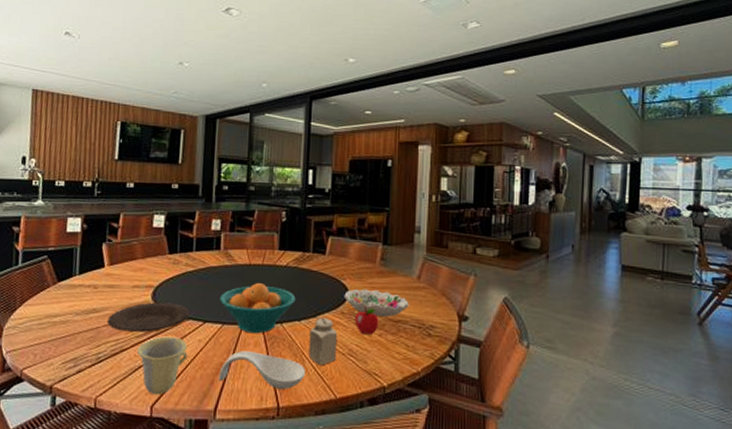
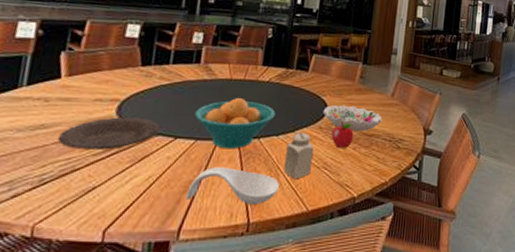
cup: present [137,336,188,395] -> none [92,154,154,218]

